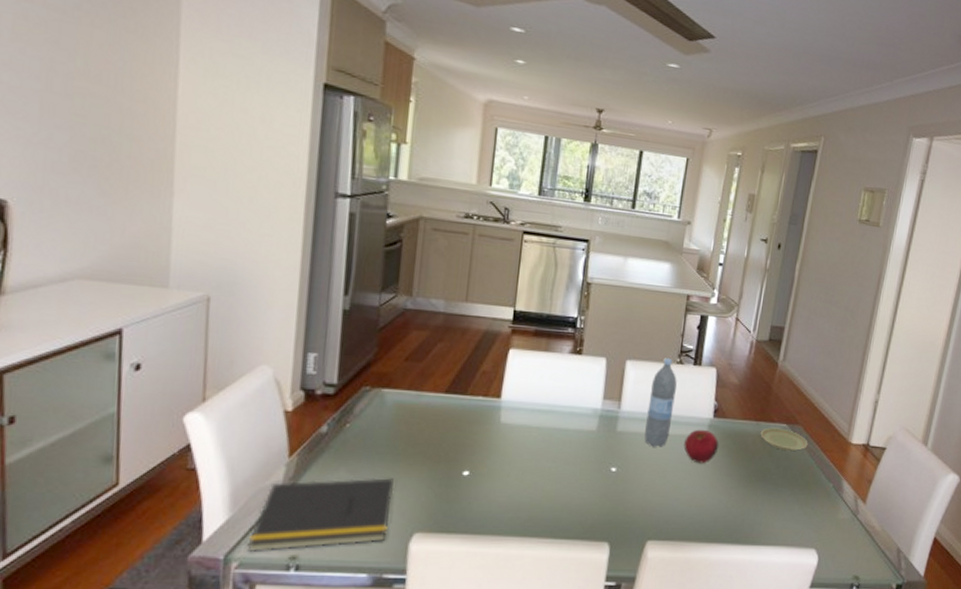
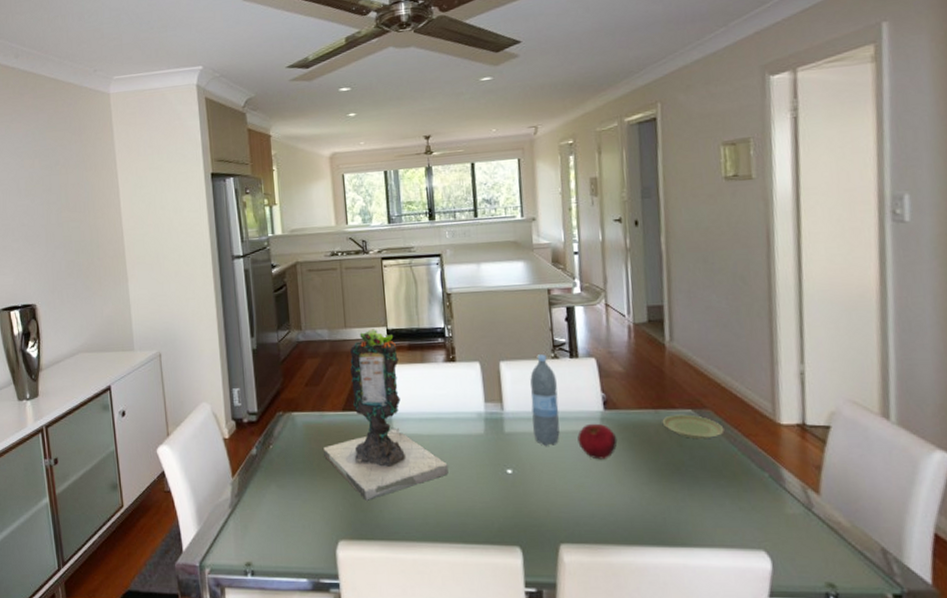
notepad: present [247,478,394,553] -> none [214,491,317,560]
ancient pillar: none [413,307,552,492] -> present [323,329,449,501]

